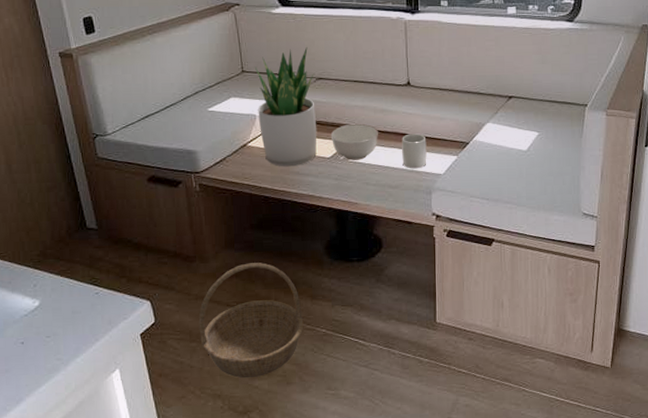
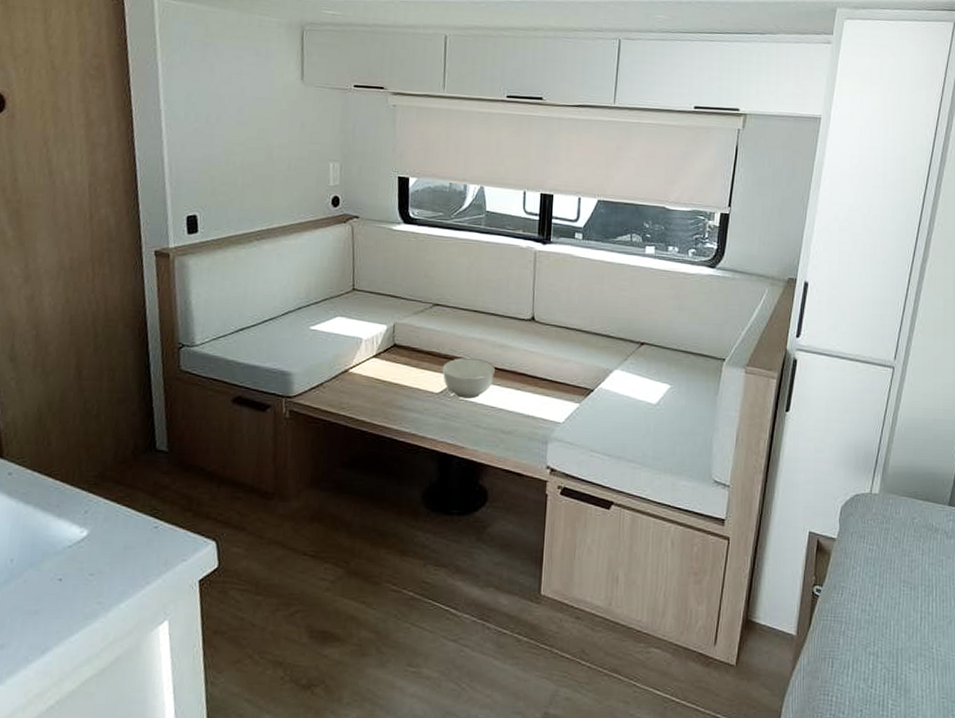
basket: present [198,263,303,379] -> none [267,506,389,645]
planter: present [255,47,317,167] -> none [364,269,431,400]
mug: present [401,133,427,169] -> none [518,374,547,414]

